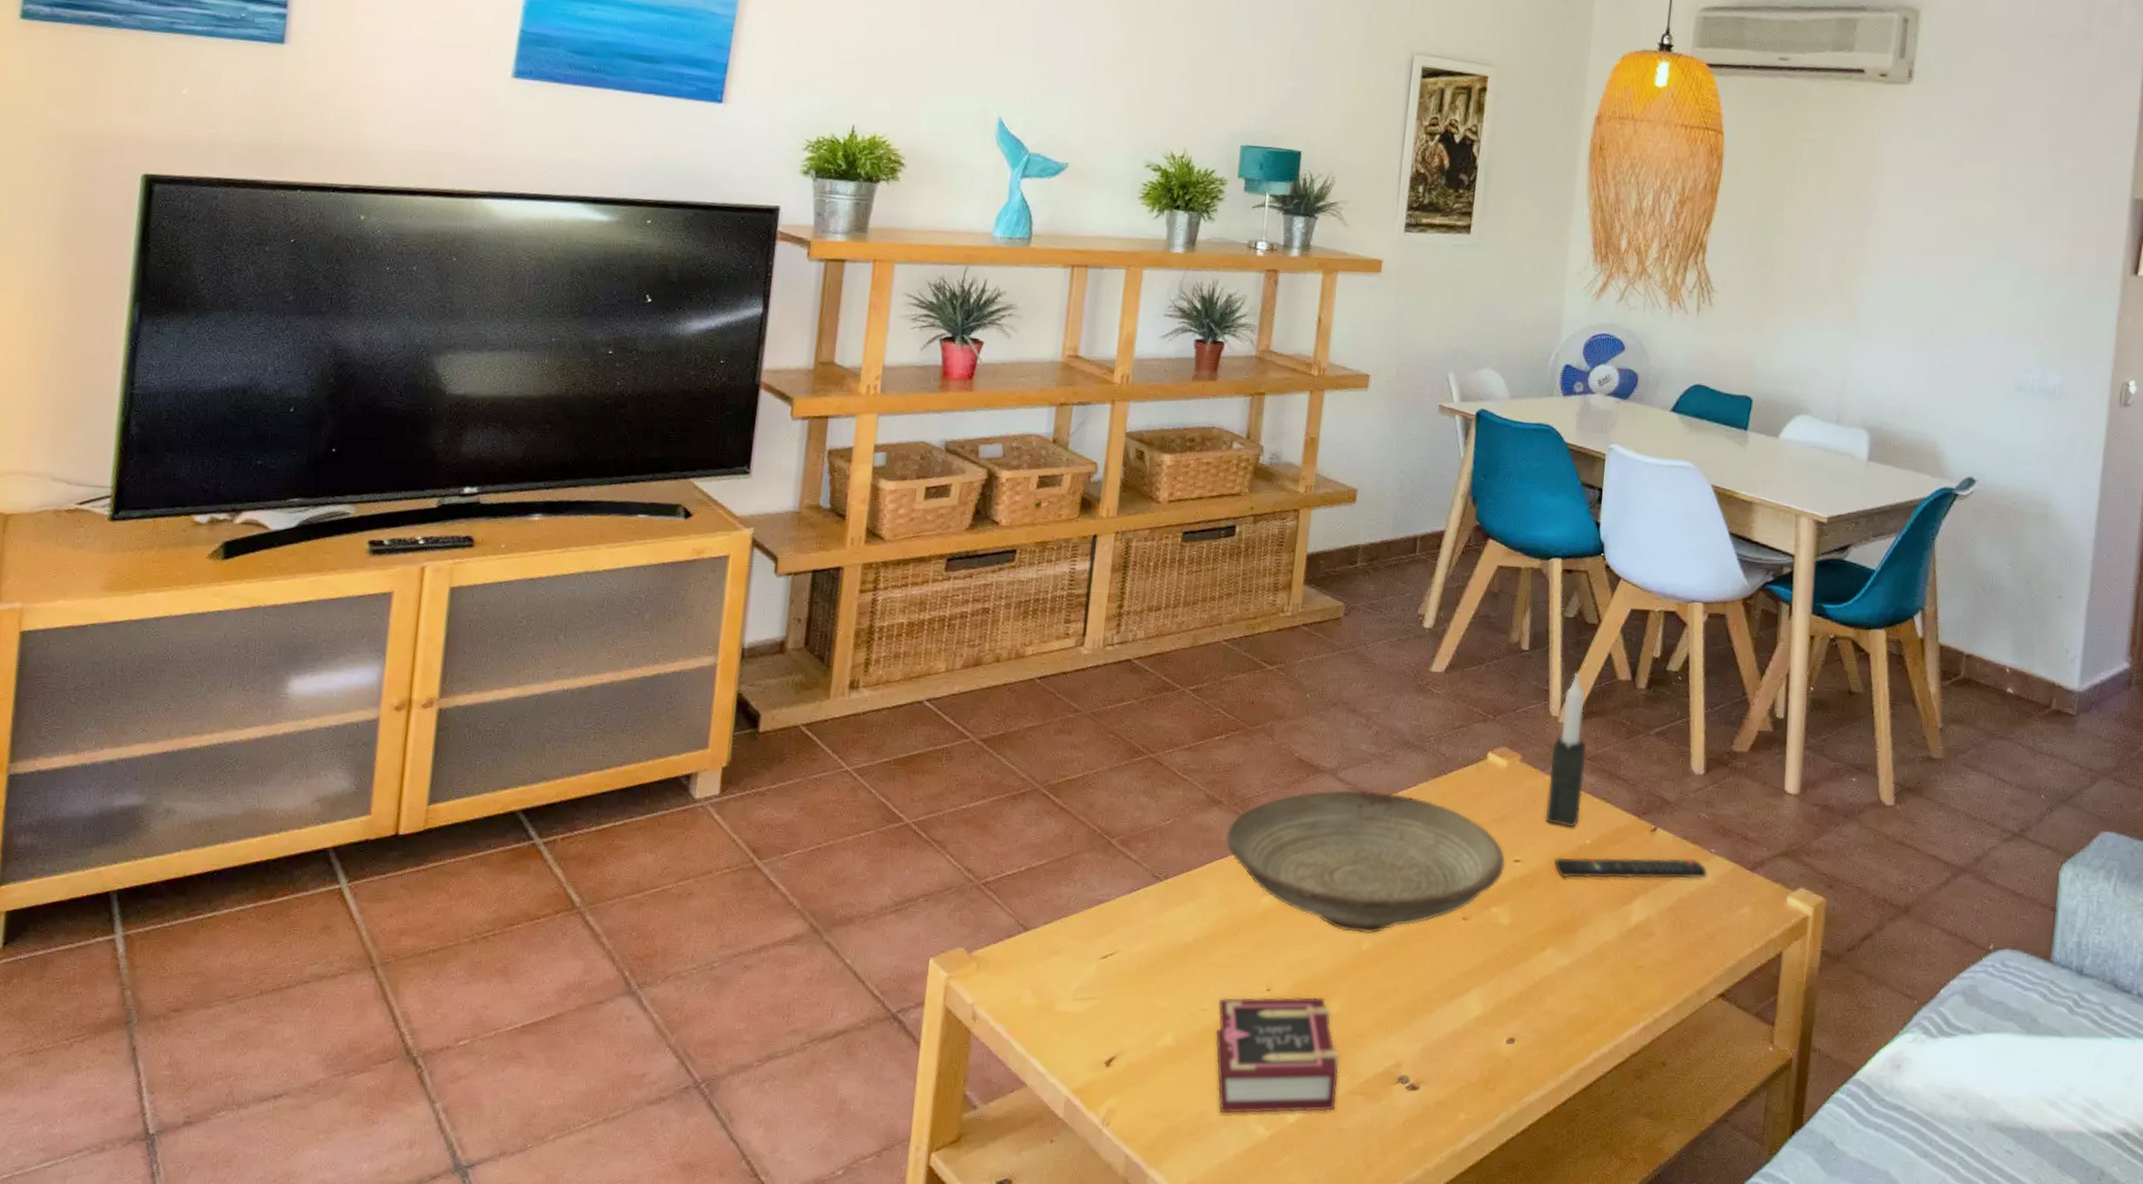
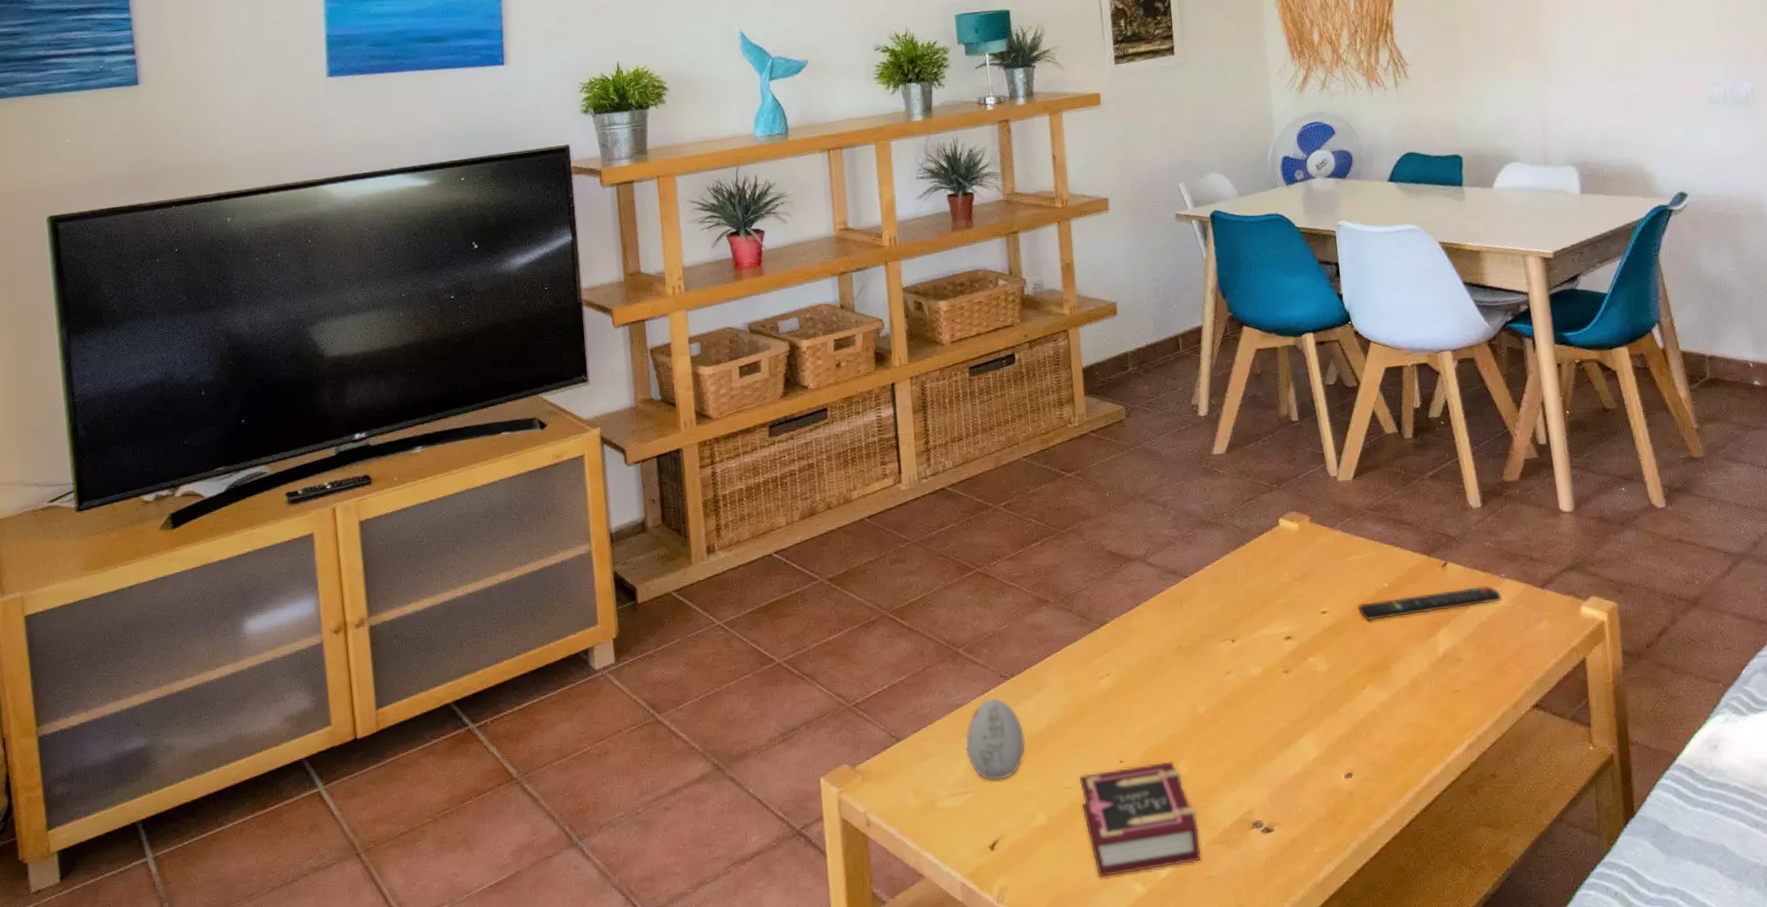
decorative egg: none [1099,898,1168,991] -> present [965,697,1026,781]
decorative bowl: present [1225,790,1505,934] -> none [1057,569,1314,700]
candle: present [1545,672,1586,828] -> none [1336,433,1374,575]

